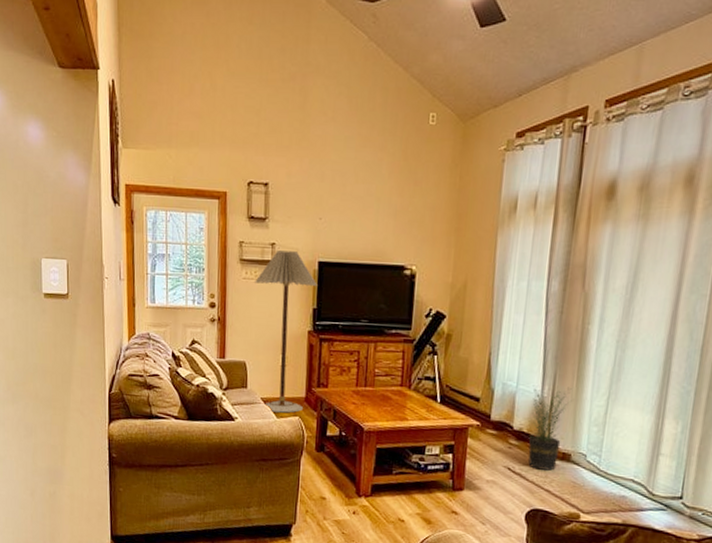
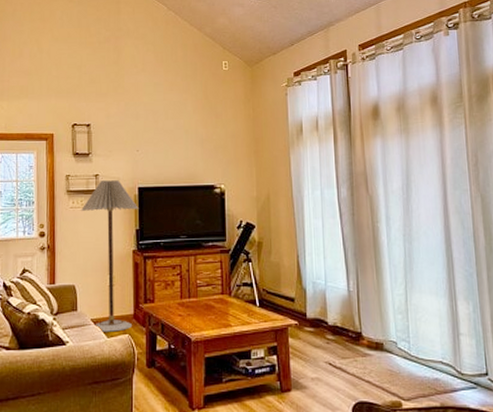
potted plant: present [528,386,572,471] -> none [341,280,375,362]

